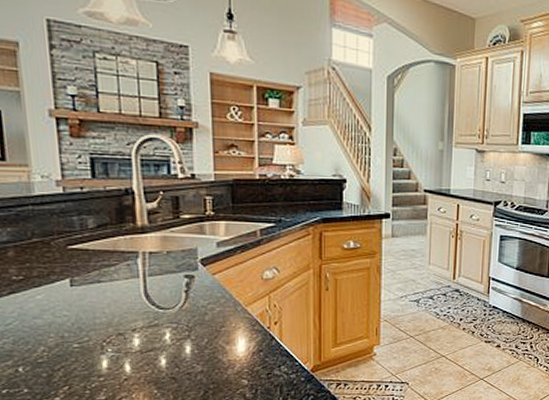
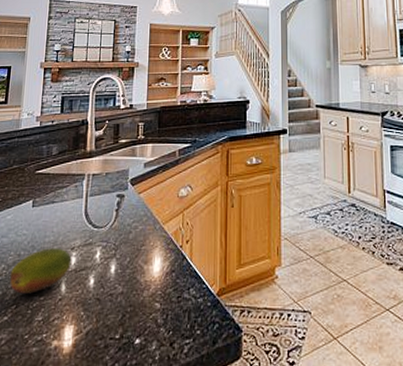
fruit: none [54,330,135,375] -> present [10,248,72,294]

